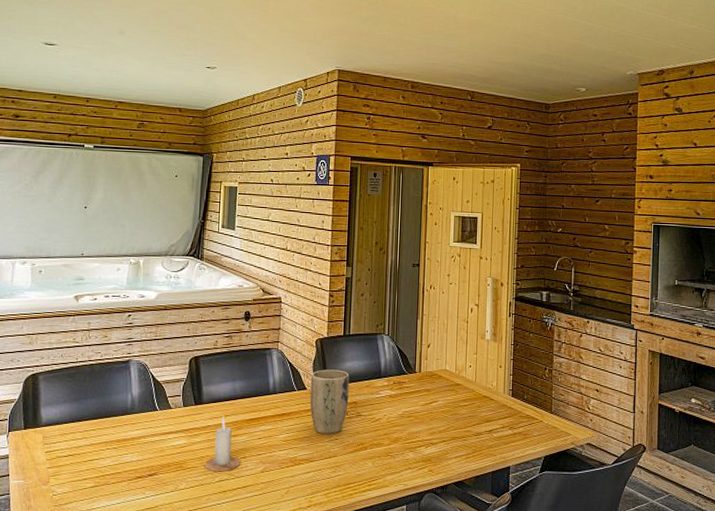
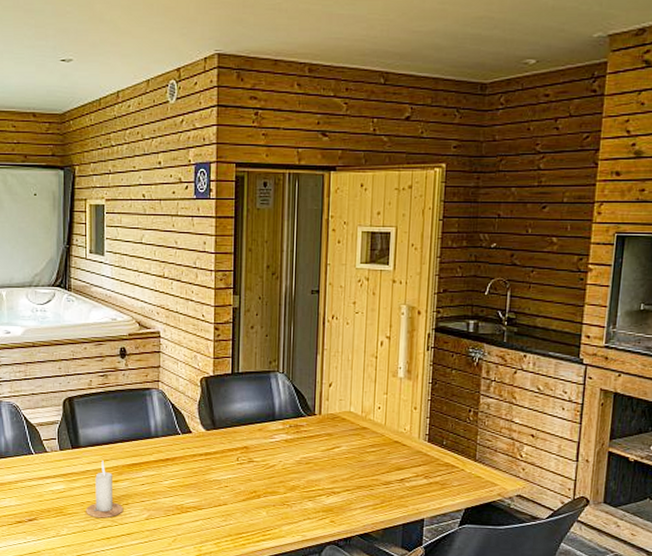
plant pot: present [309,369,350,434] -> none [195,411,239,481]

